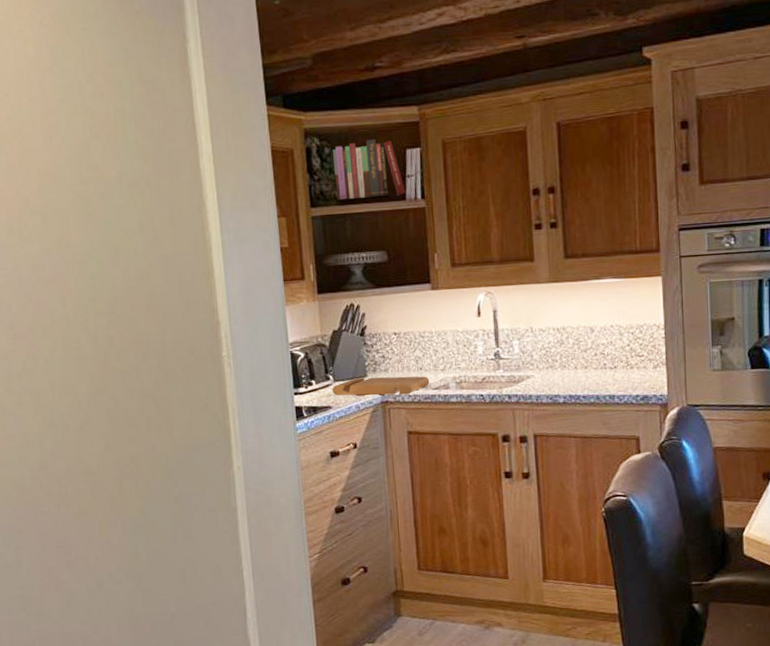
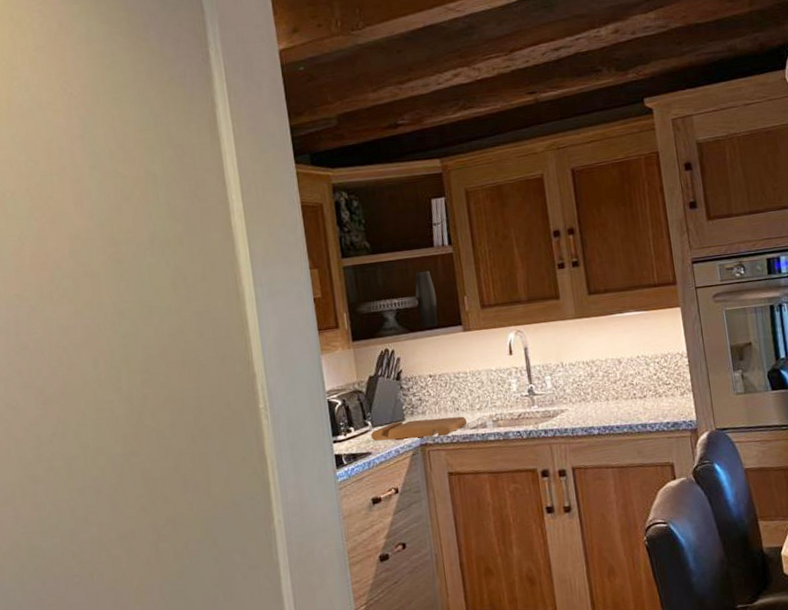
books: present [333,139,406,202] -> none [361,191,433,252]
vase: none [384,224,406,284] -> present [415,270,438,328]

